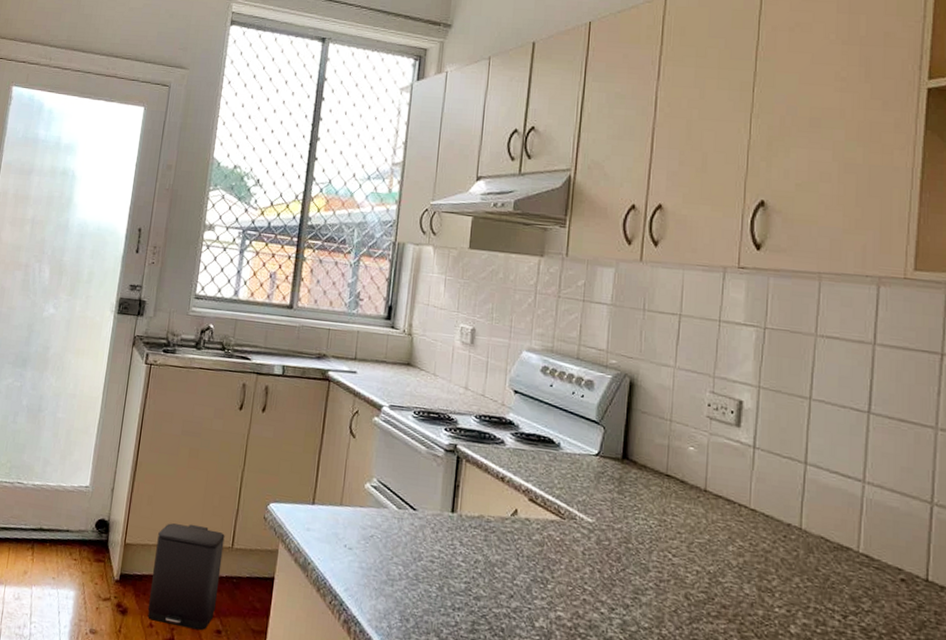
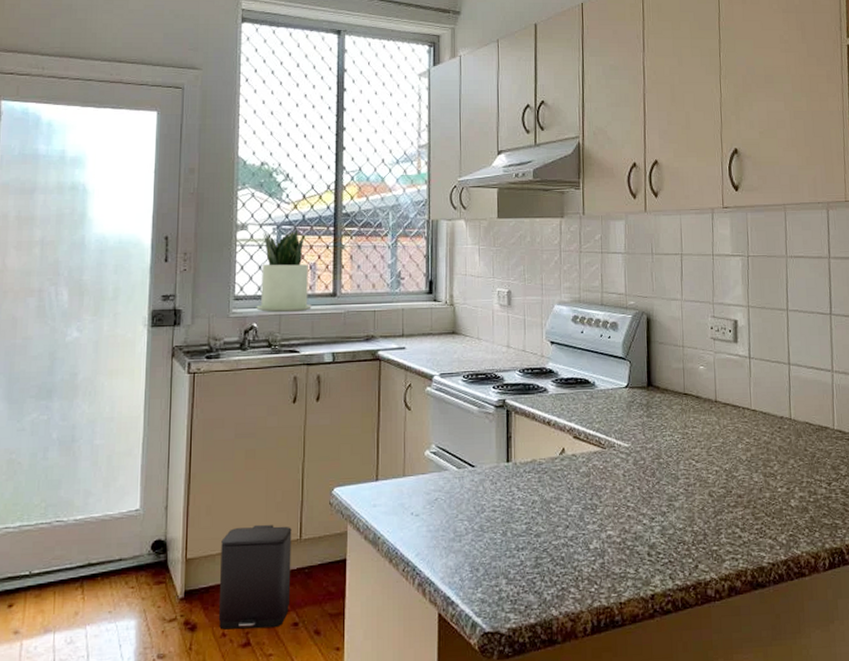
planter: none [214,234,269,320] -> present [256,229,313,313]

